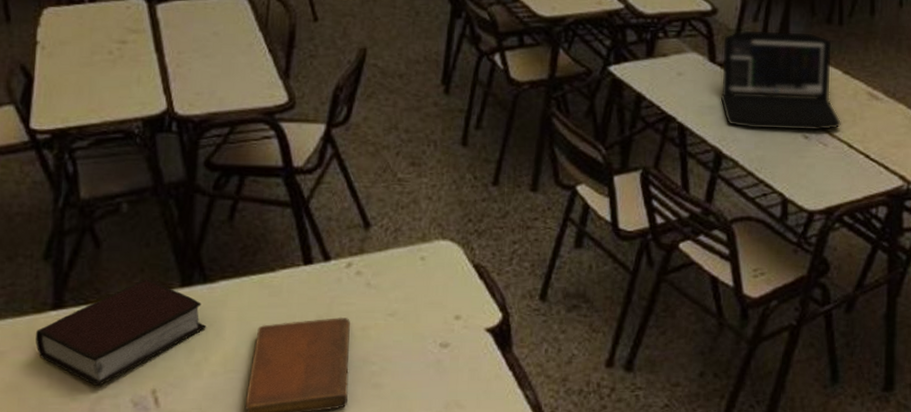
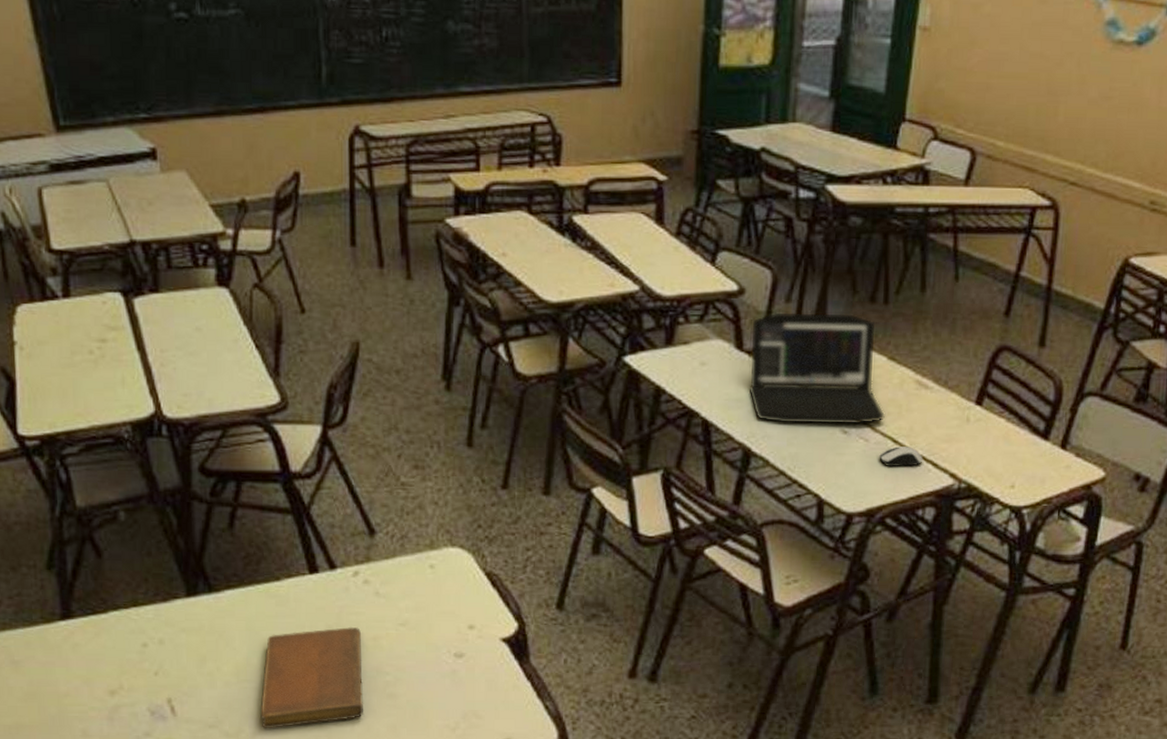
bible: present [35,279,206,386] -> none [48,588,216,695]
computer mouse: none [836,151,876,169] -> present [879,446,923,467]

